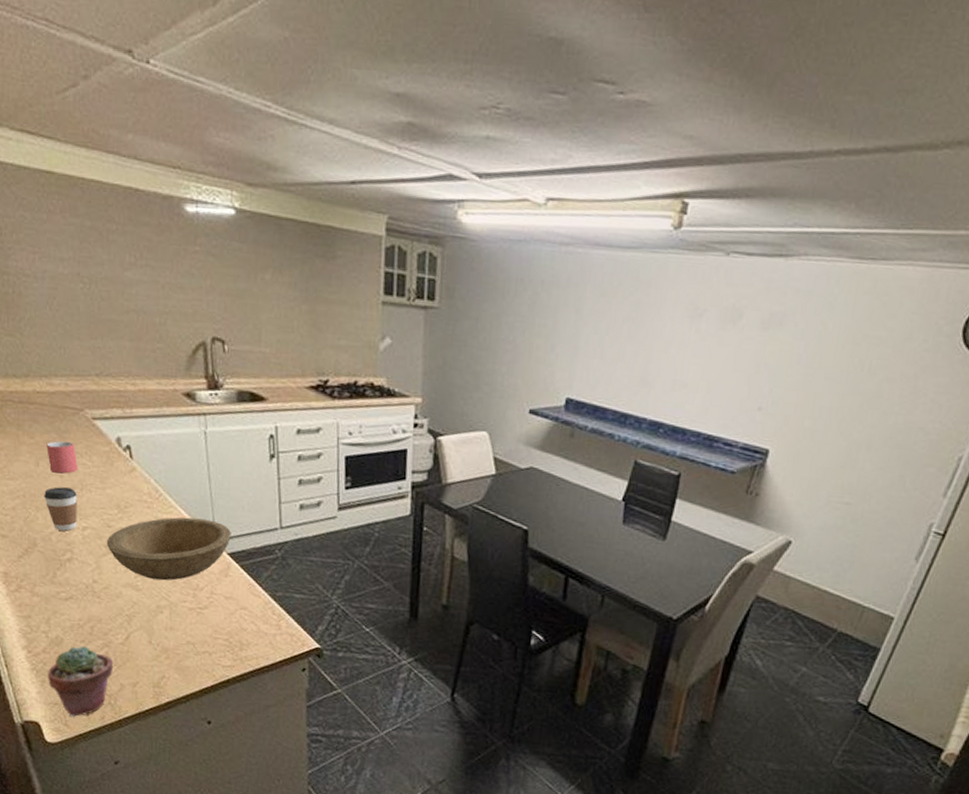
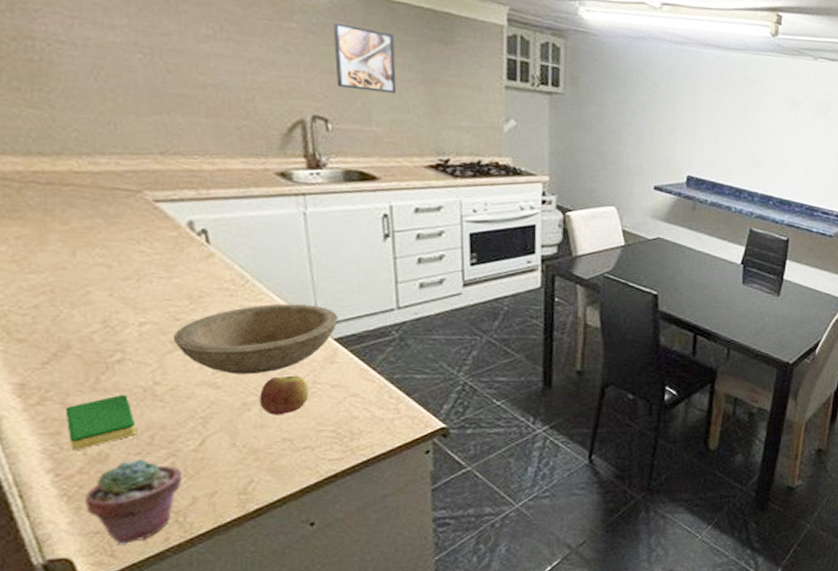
dish sponge: none [33,589,82,633] -> present [65,394,138,451]
coffee cup: present [44,487,77,531] -> none [83,279,132,329]
mug: present [46,441,78,474] -> none [87,226,134,264]
apple: none [169,584,208,621] -> present [259,375,309,415]
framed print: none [229,243,283,314] -> present [333,22,397,94]

